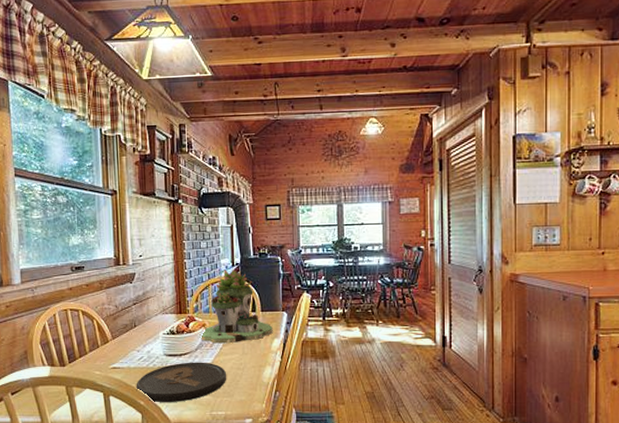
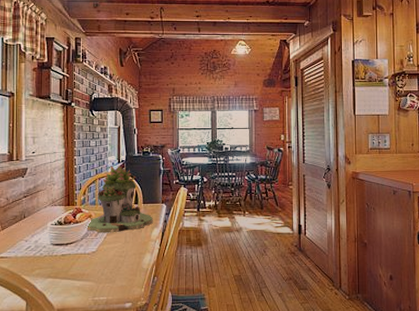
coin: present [136,362,227,402] -> none [22,250,110,289]

